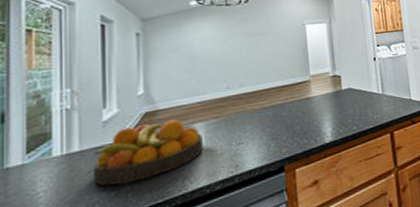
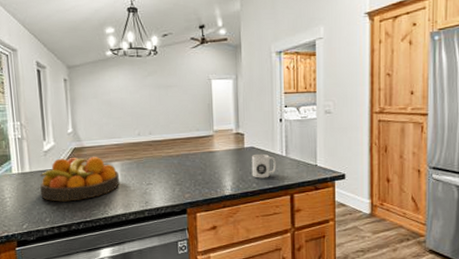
mug: none [349,94,374,120] -> present [251,153,276,178]

